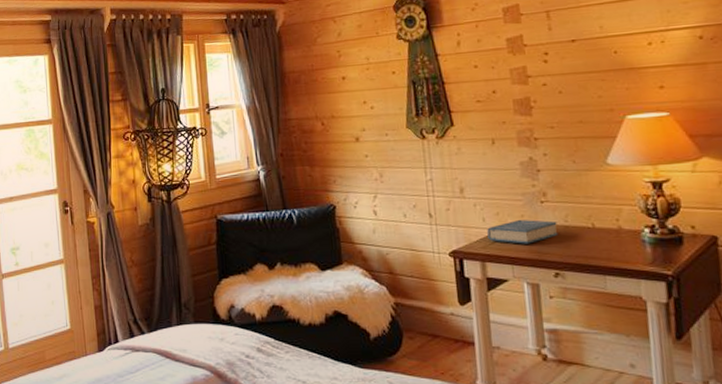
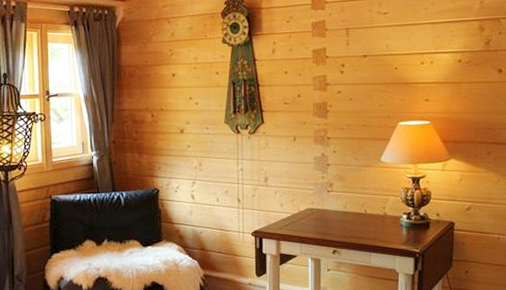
hardback book: present [487,219,559,244] -> none [284,205,339,226]

